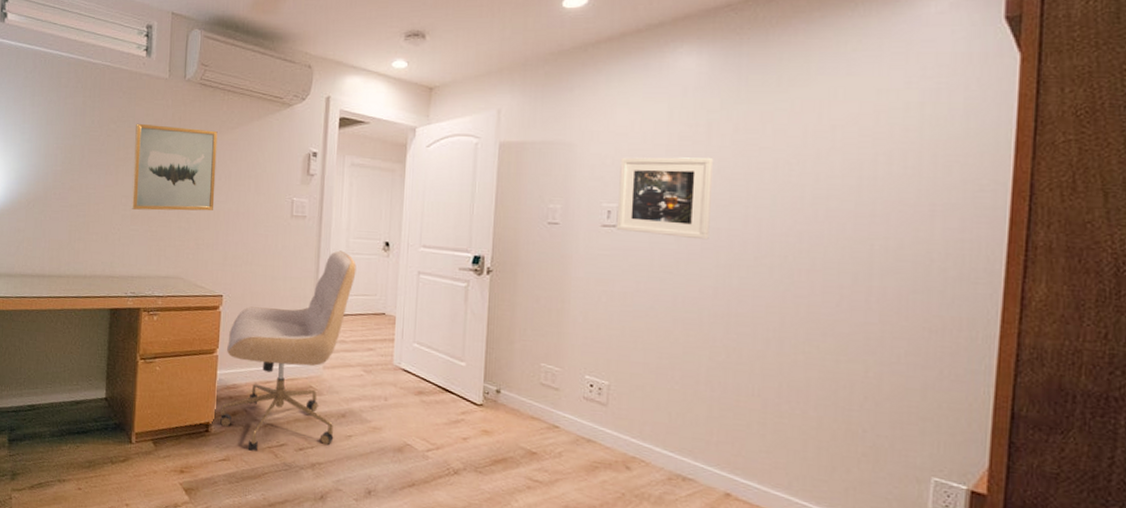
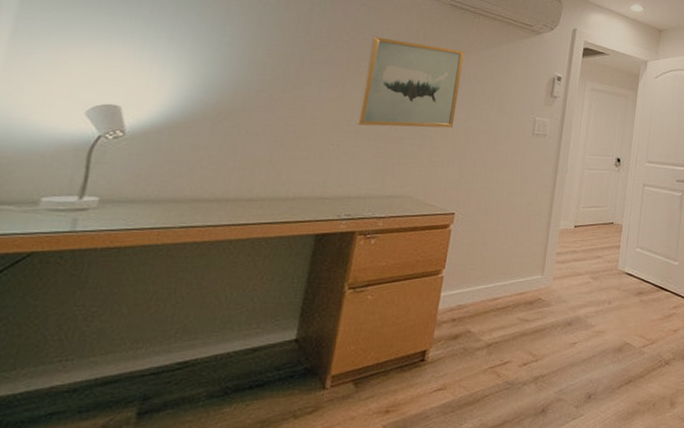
chair: present [220,250,356,452] -> none [439,166,591,374]

